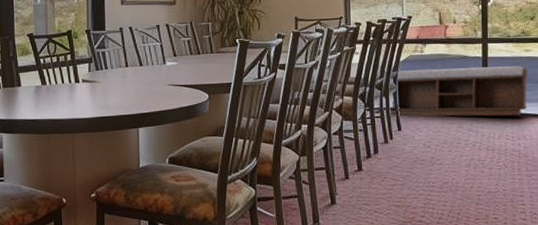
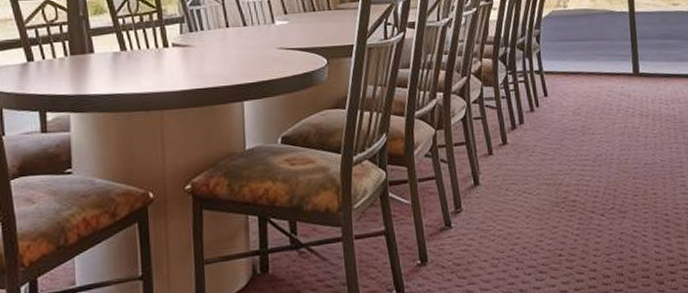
bench: present [392,66,529,116] -> none [536,21,679,80]

